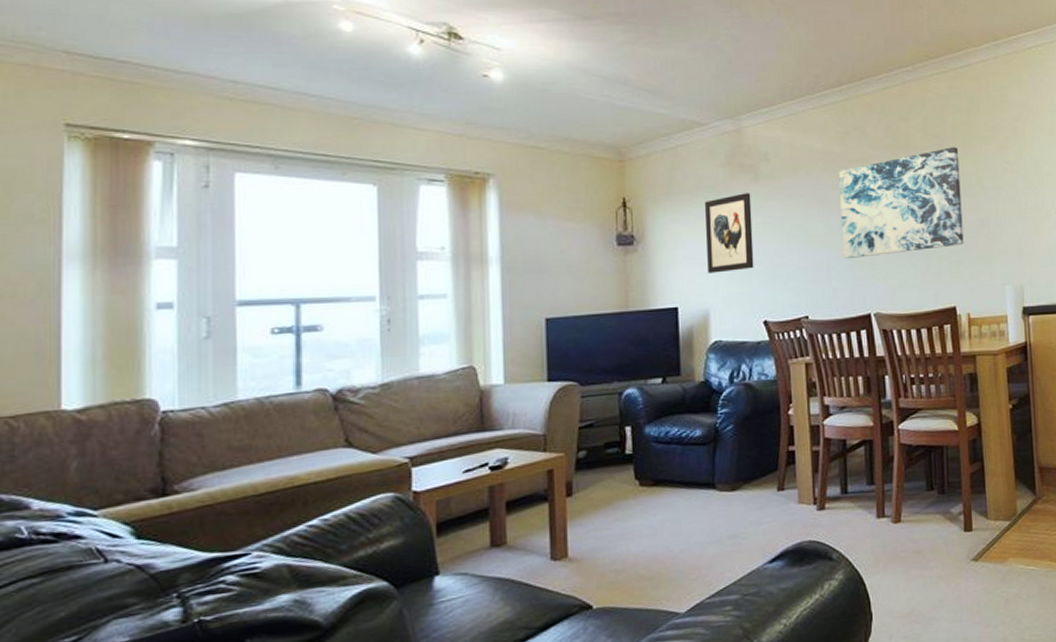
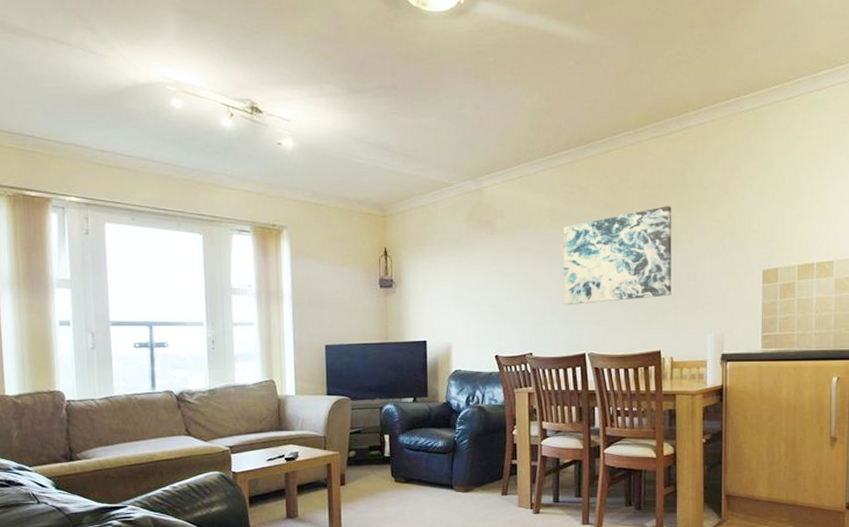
wall art: present [705,193,754,273] -> none [450,245,489,314]

